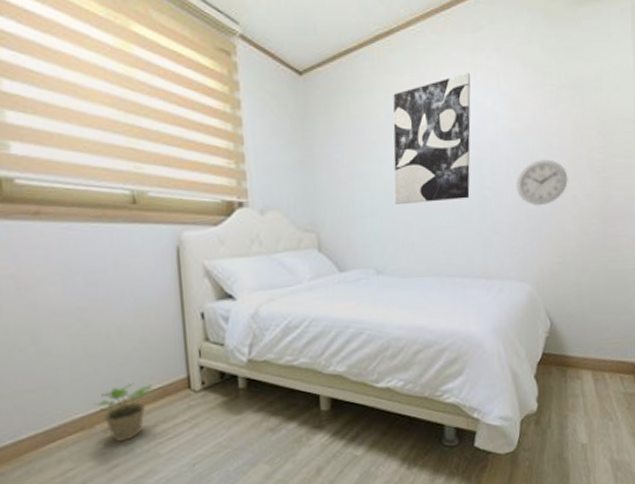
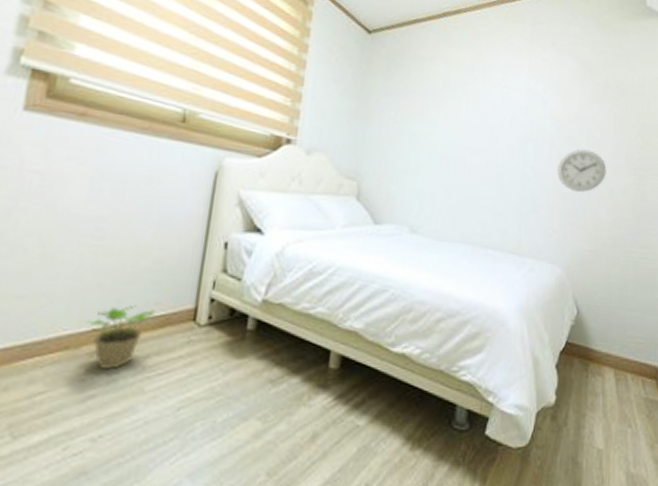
wall art: present [393,72,471,204] -> none [439,58,526,174]

